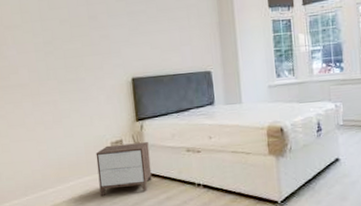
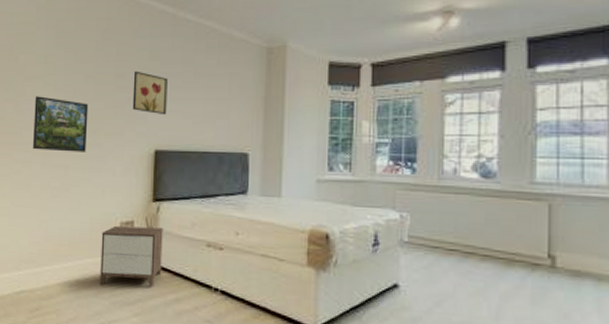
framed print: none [16,42,71,91] -> present [32,96,89,152]
wall art: none [104,11,138,48] -> present [132,70,168,115]

